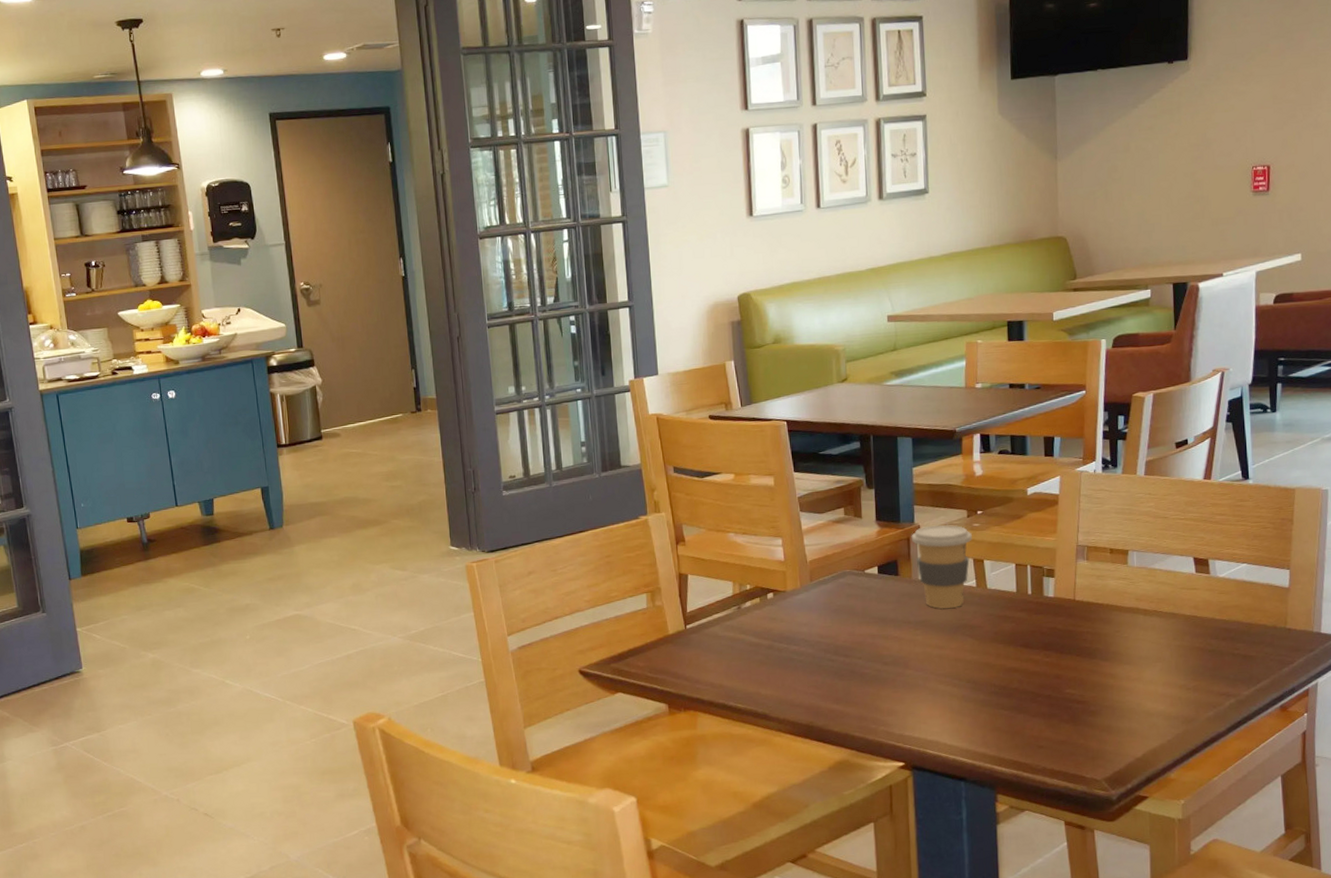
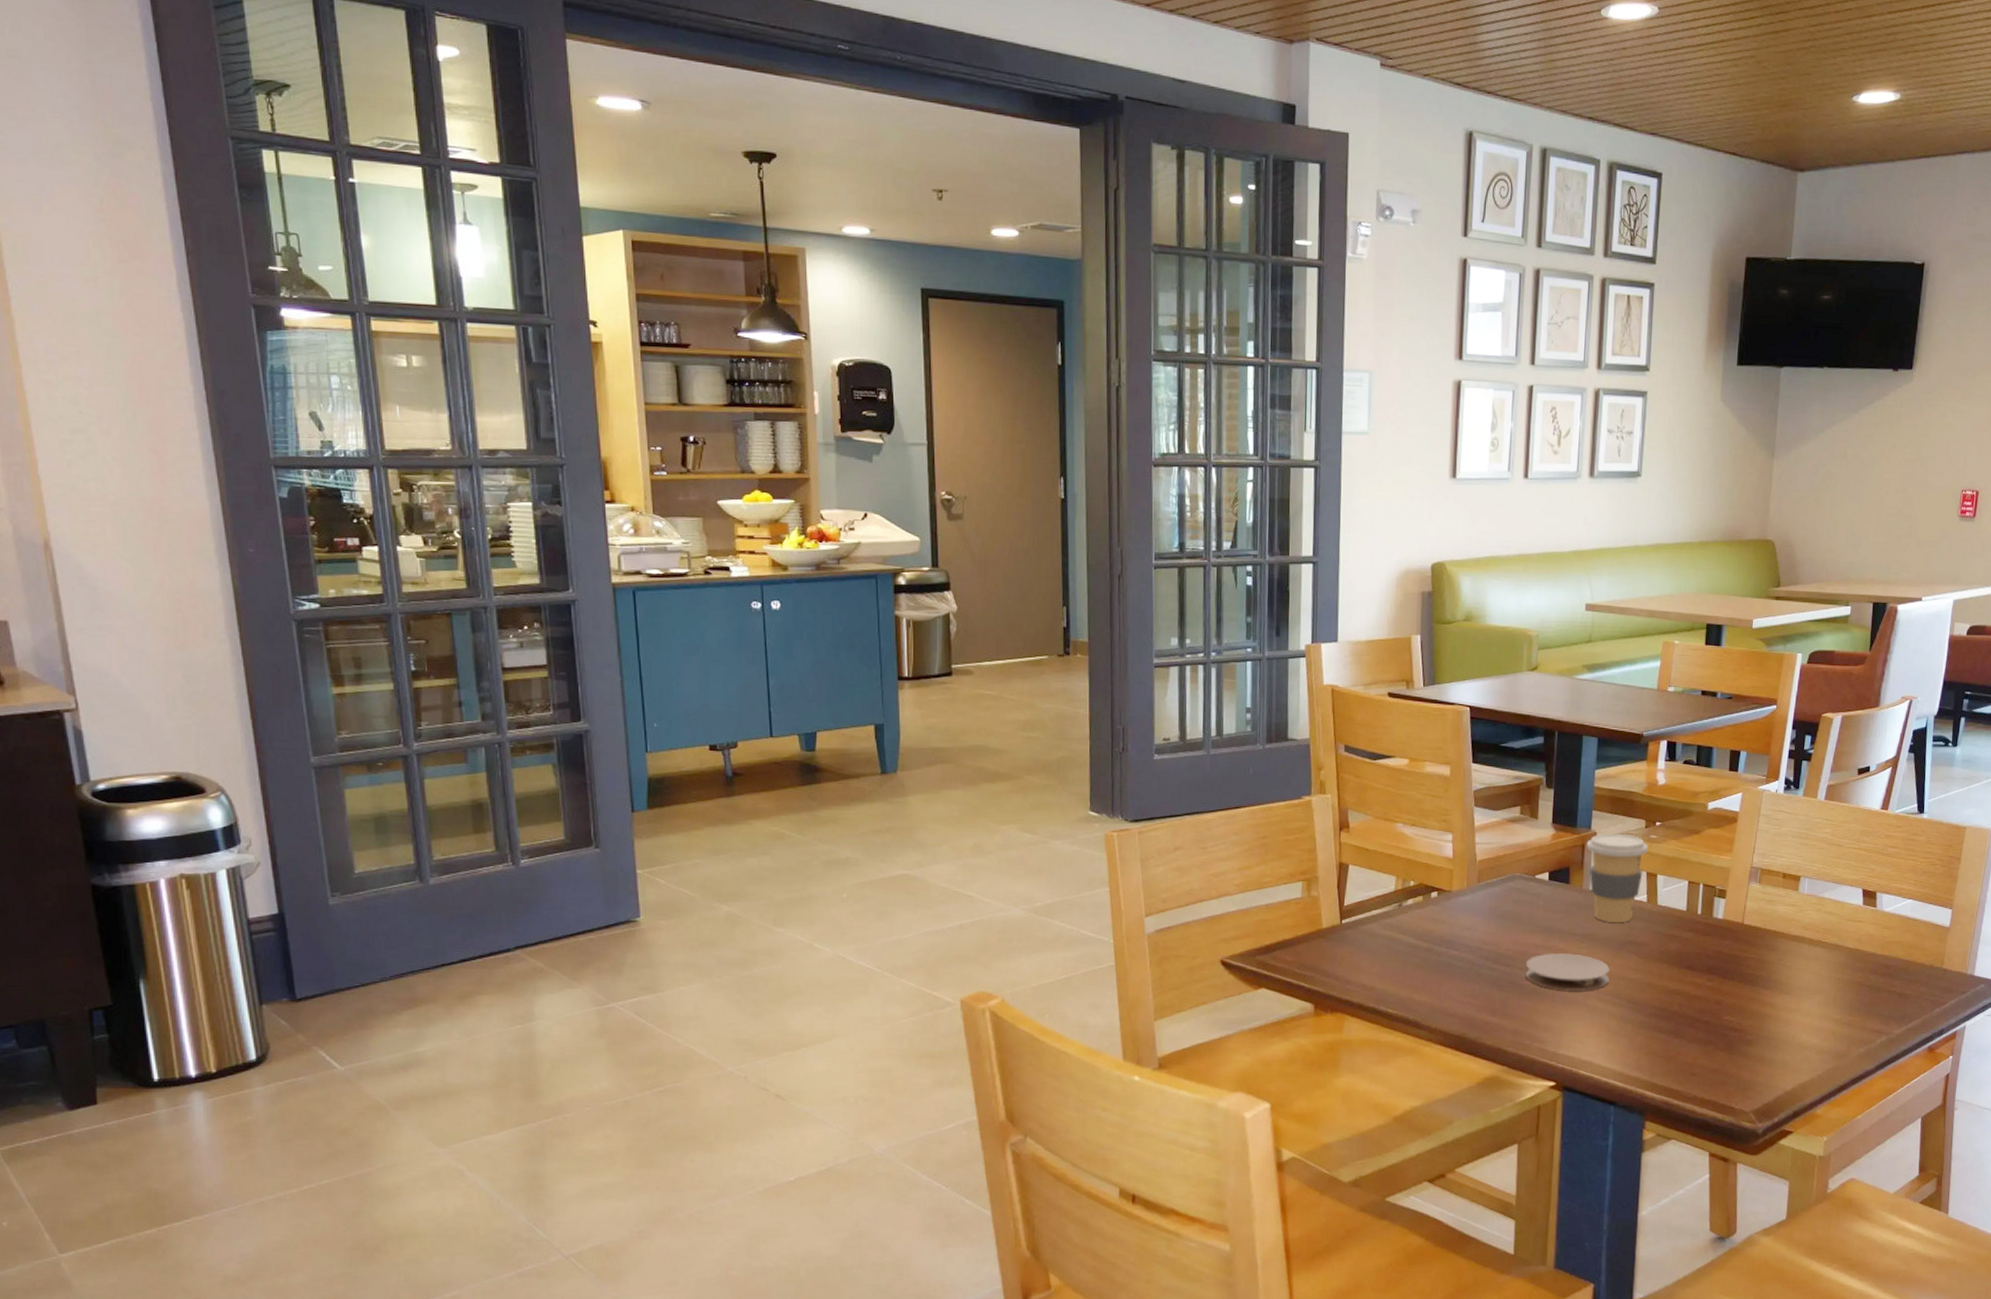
coaster: none [863,639,947,676] -> present [1525,952,1610,991]

